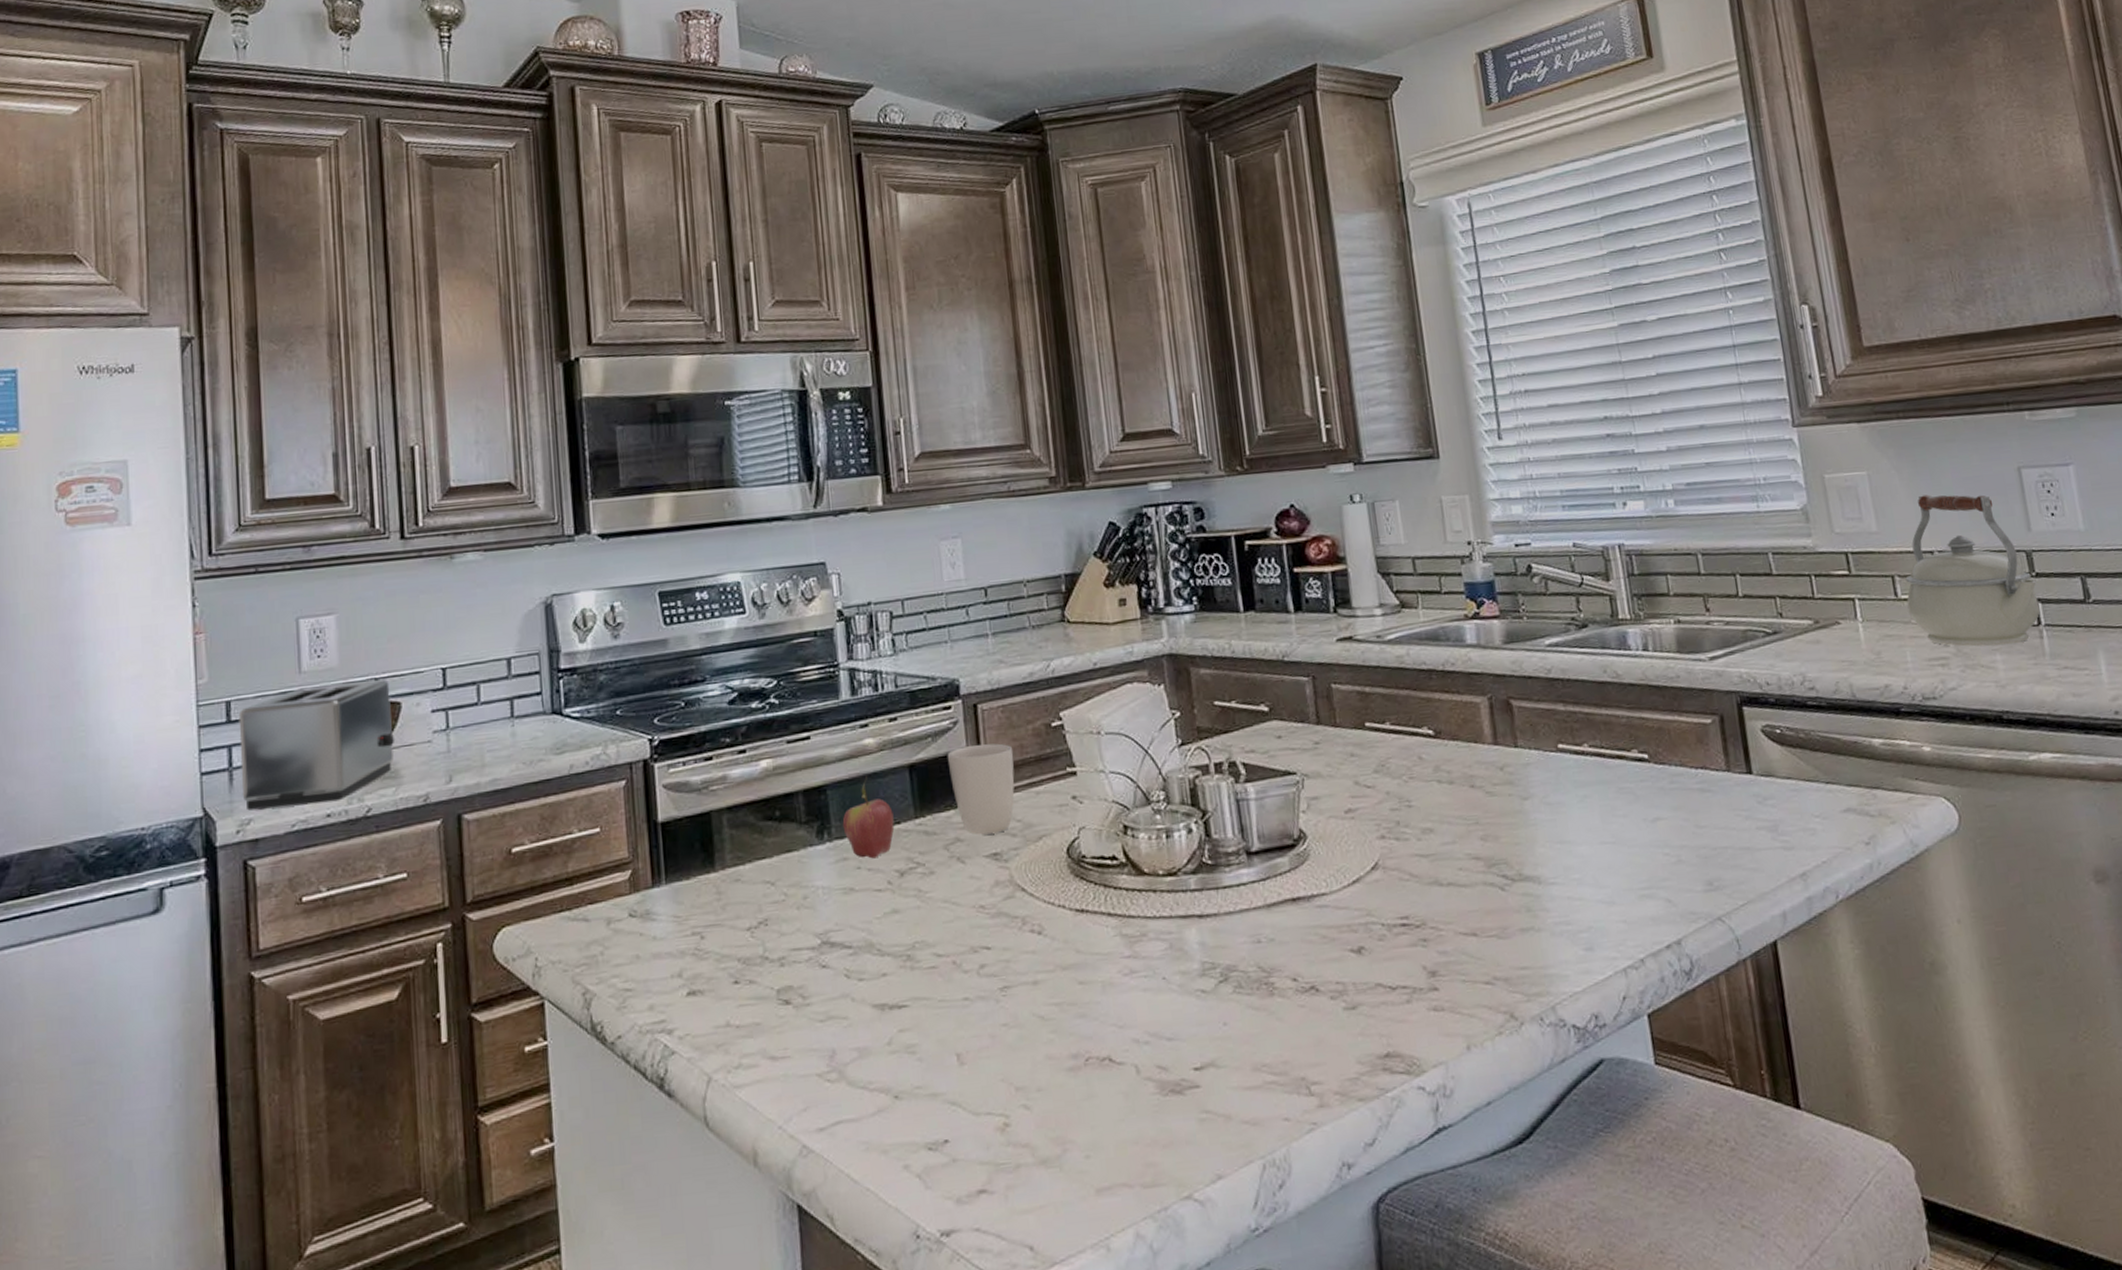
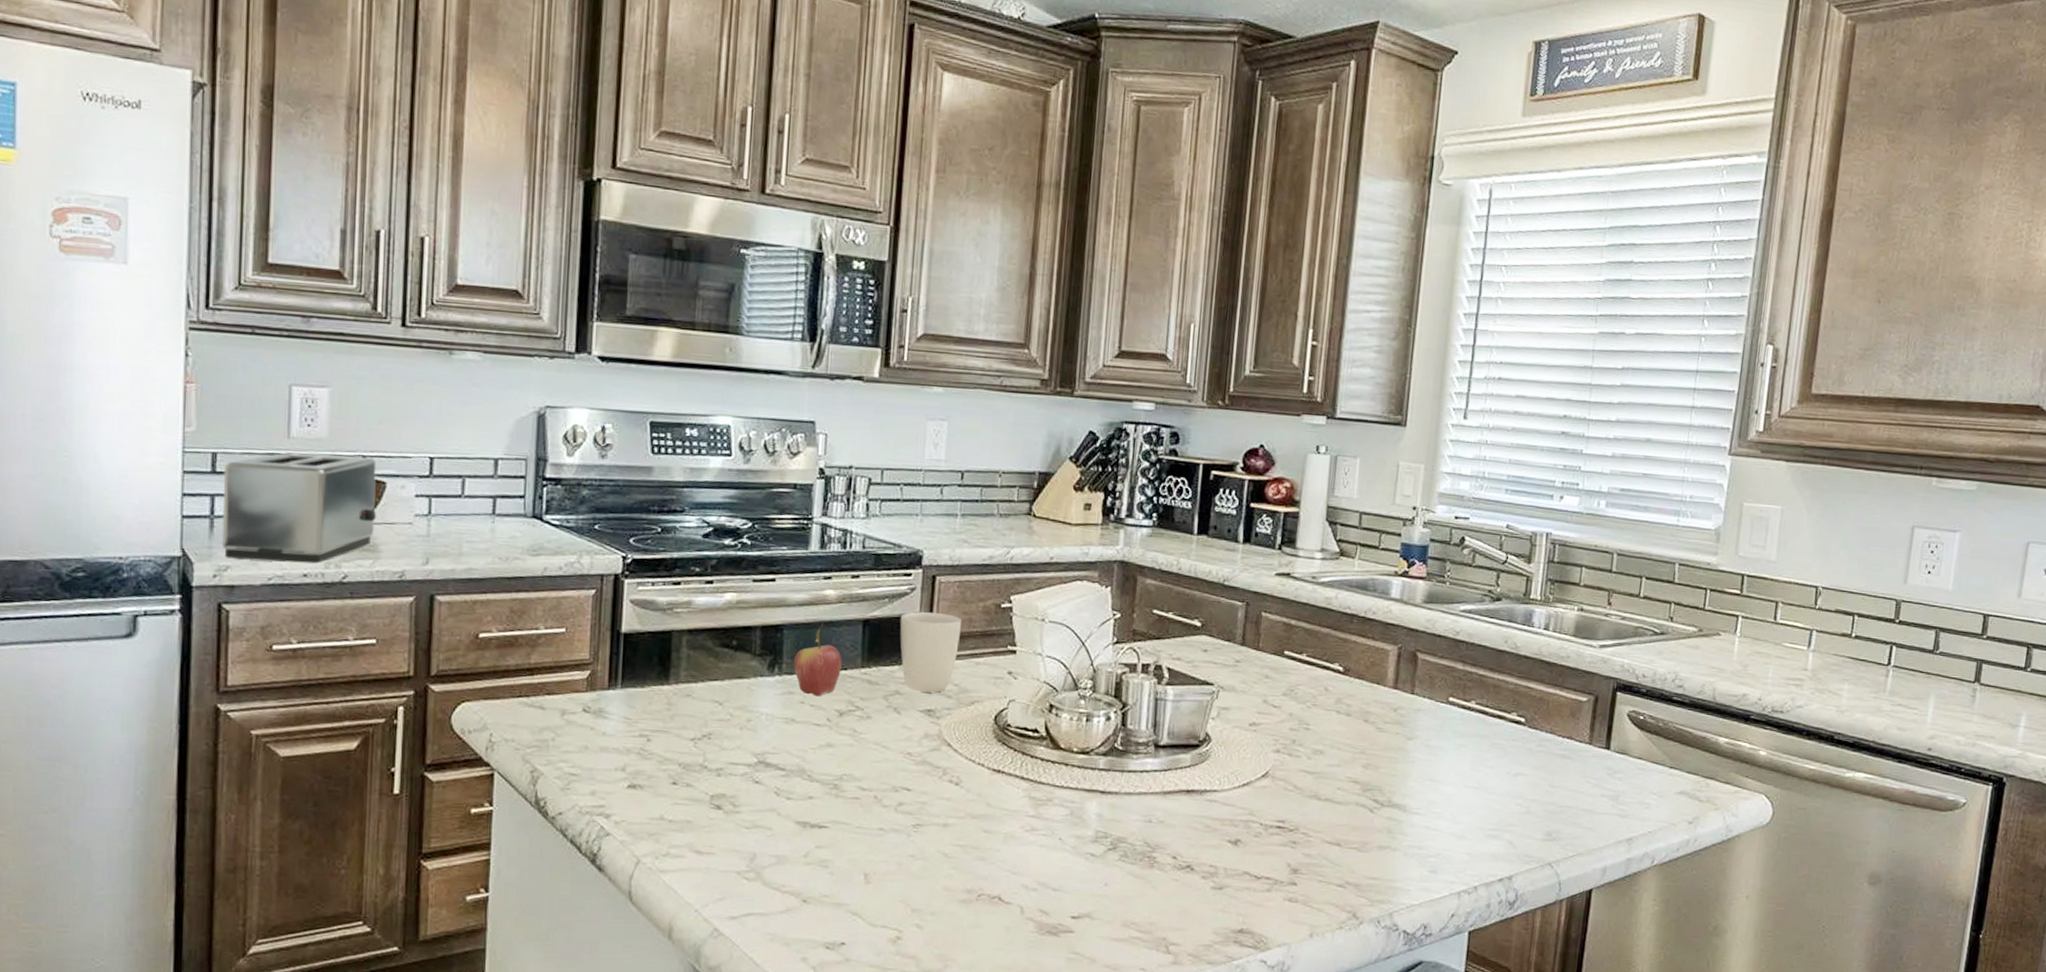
kettle: present [1905,494,2040,647] -> none [1781,536,1897,678]

